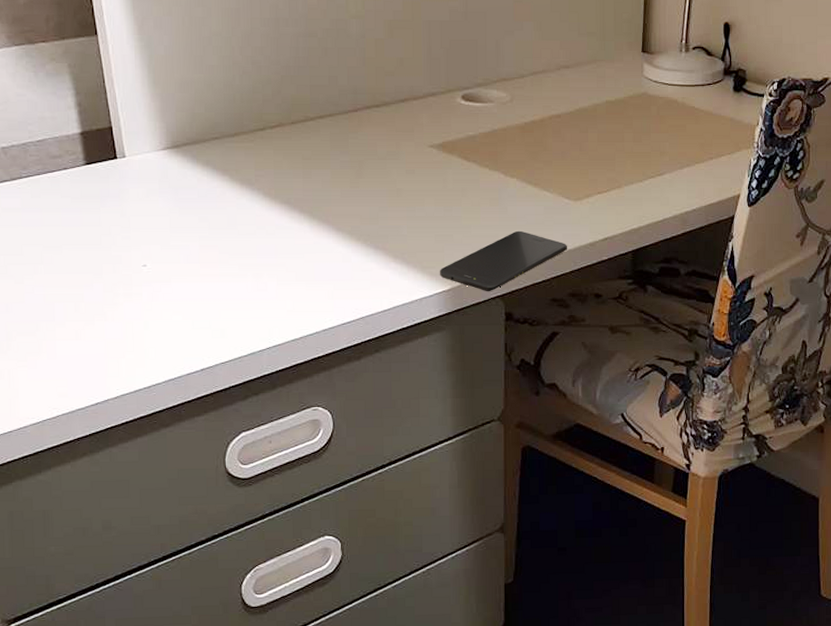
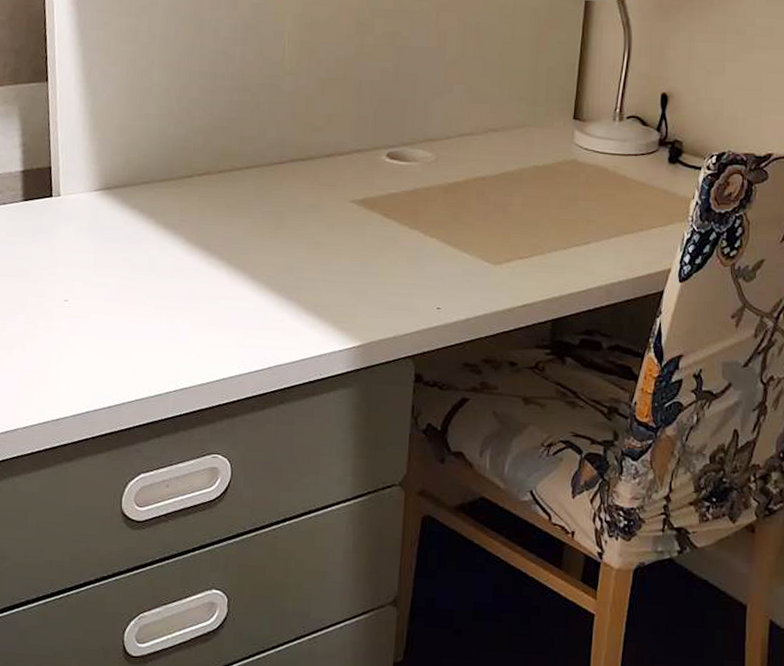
smartphone: present [440,230,568,292] -> none [351,291,485,352]

